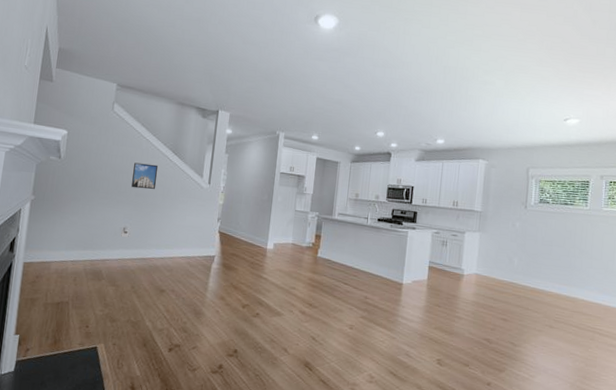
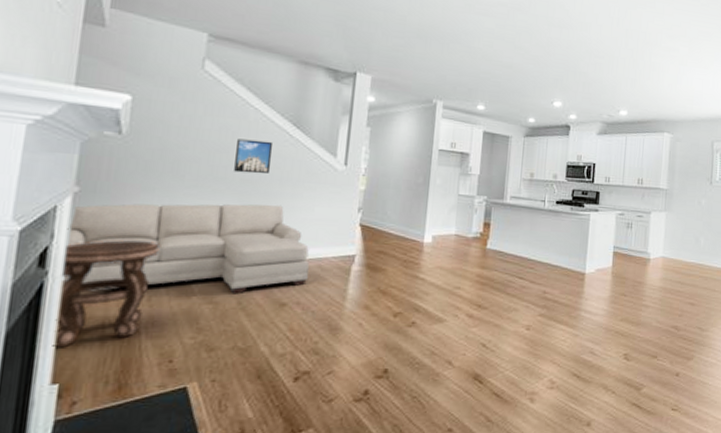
side table: none [16,235,82,309] -> present [52,240,160,347]
sofa: none [23,209,182,281] -> present [62,203,309,294]

